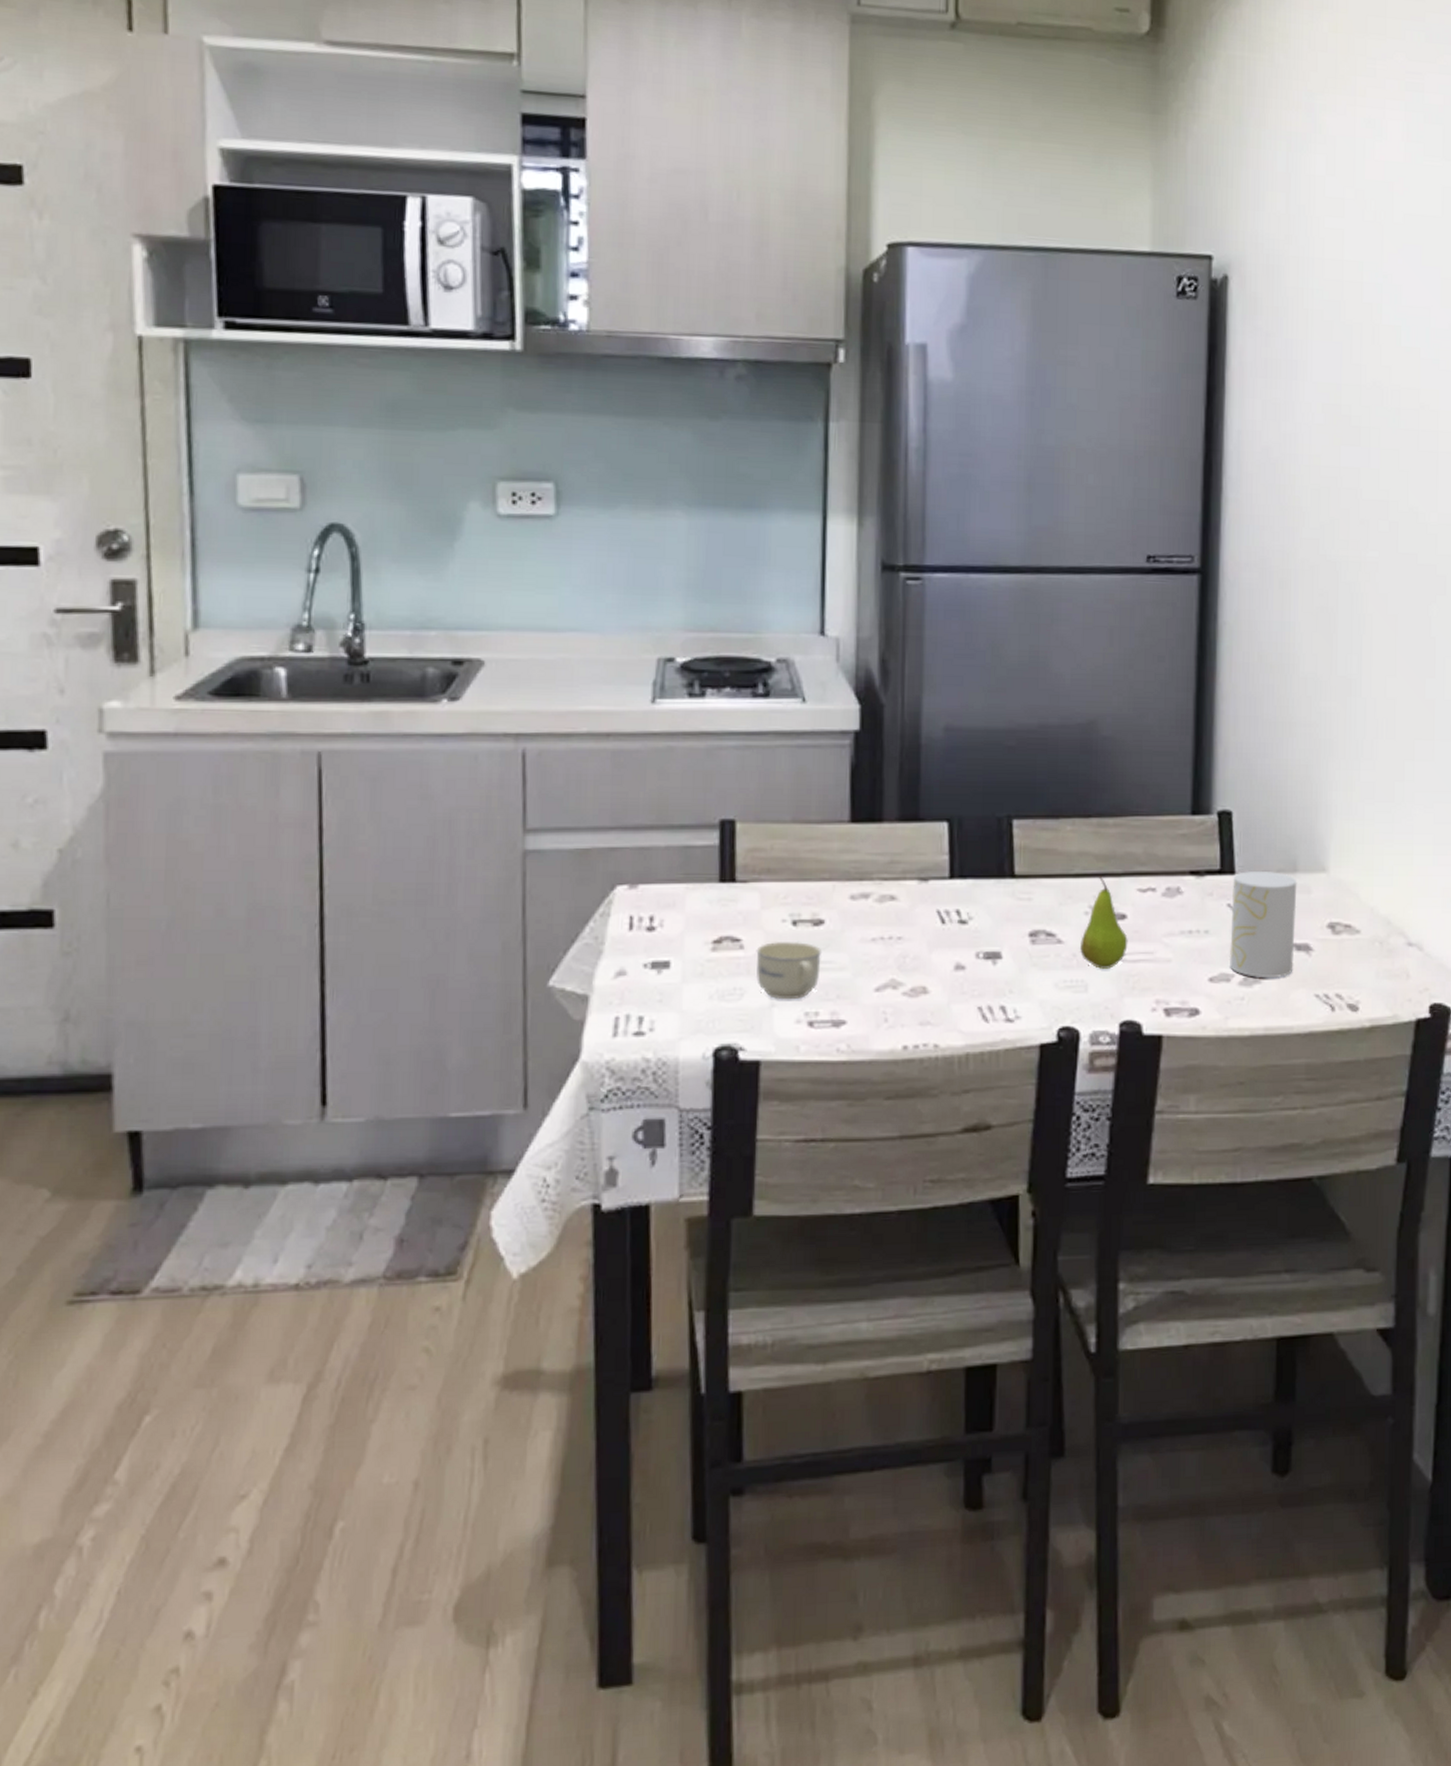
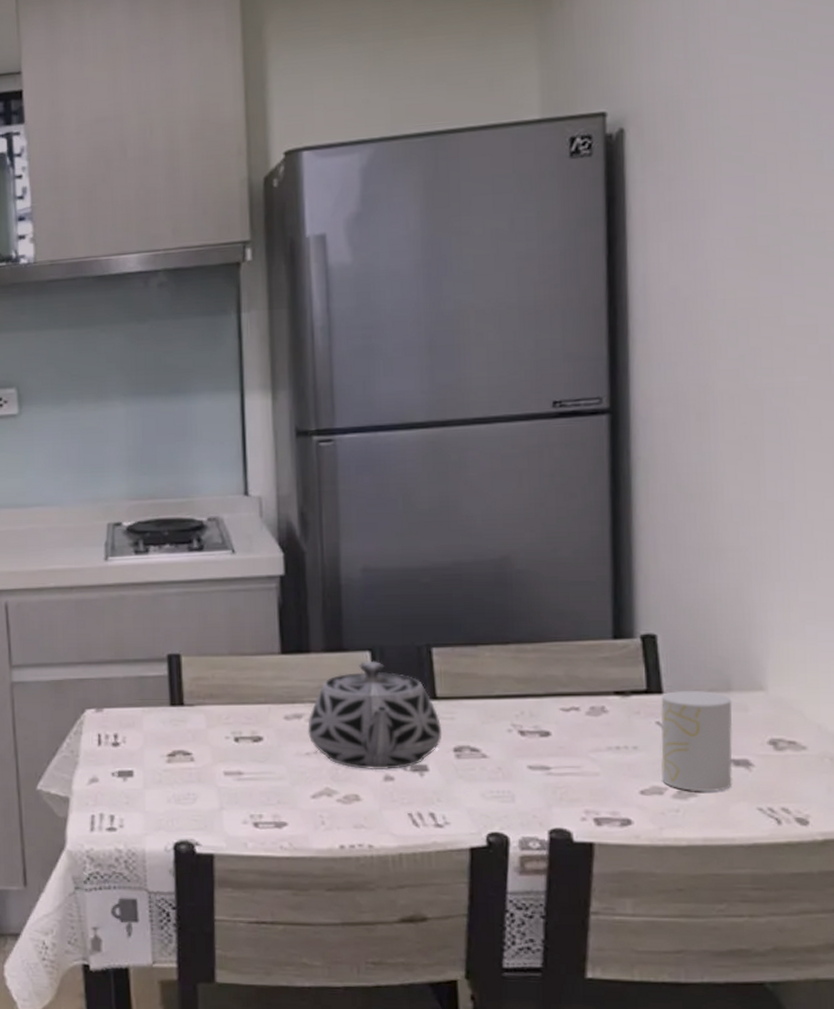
cup: present [756,941,821,1000] -> none [205,754,262,804]
teapot: none [875,832,1019,958] -> present [308,660,442,771]
fruit: present [1080,876,1128,969] -> none [505,697,553,781]

